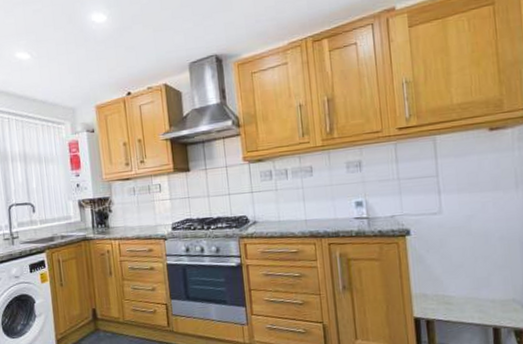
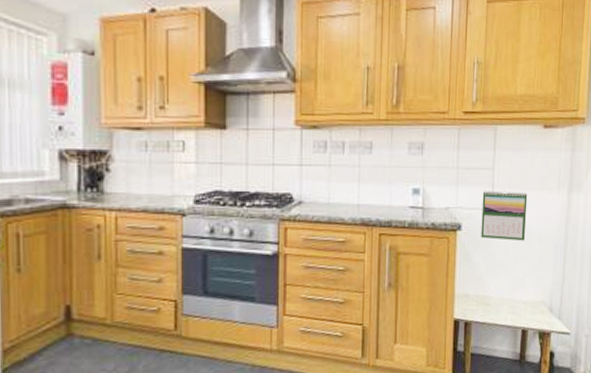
calendar: none [428,194,484,242] -> present [481,191,528,241]

